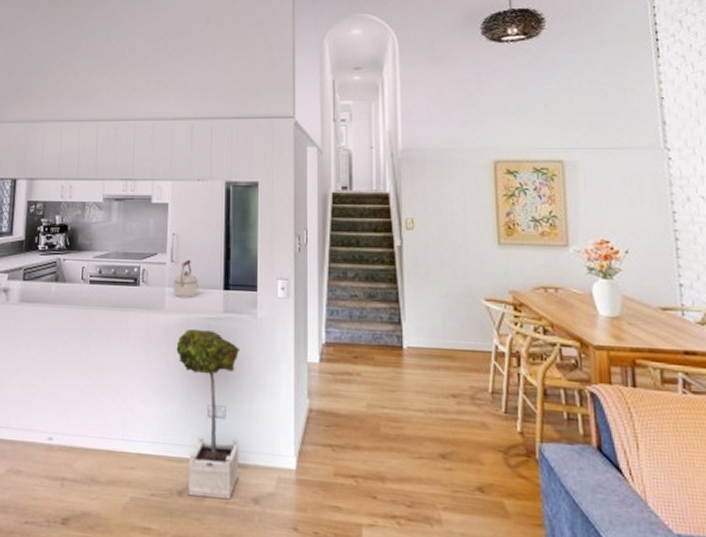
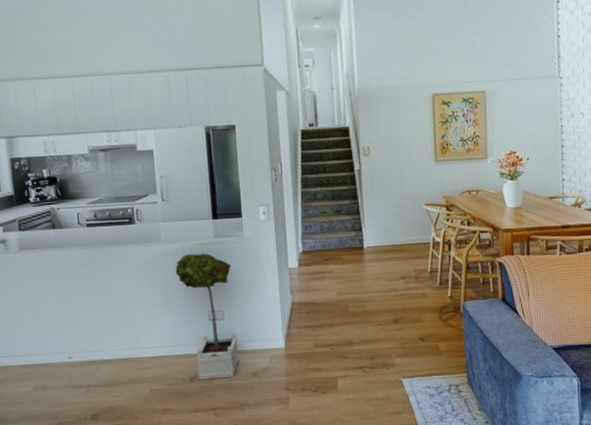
kettle: present [172,259,199,299] -> none [166,197,190,231]

